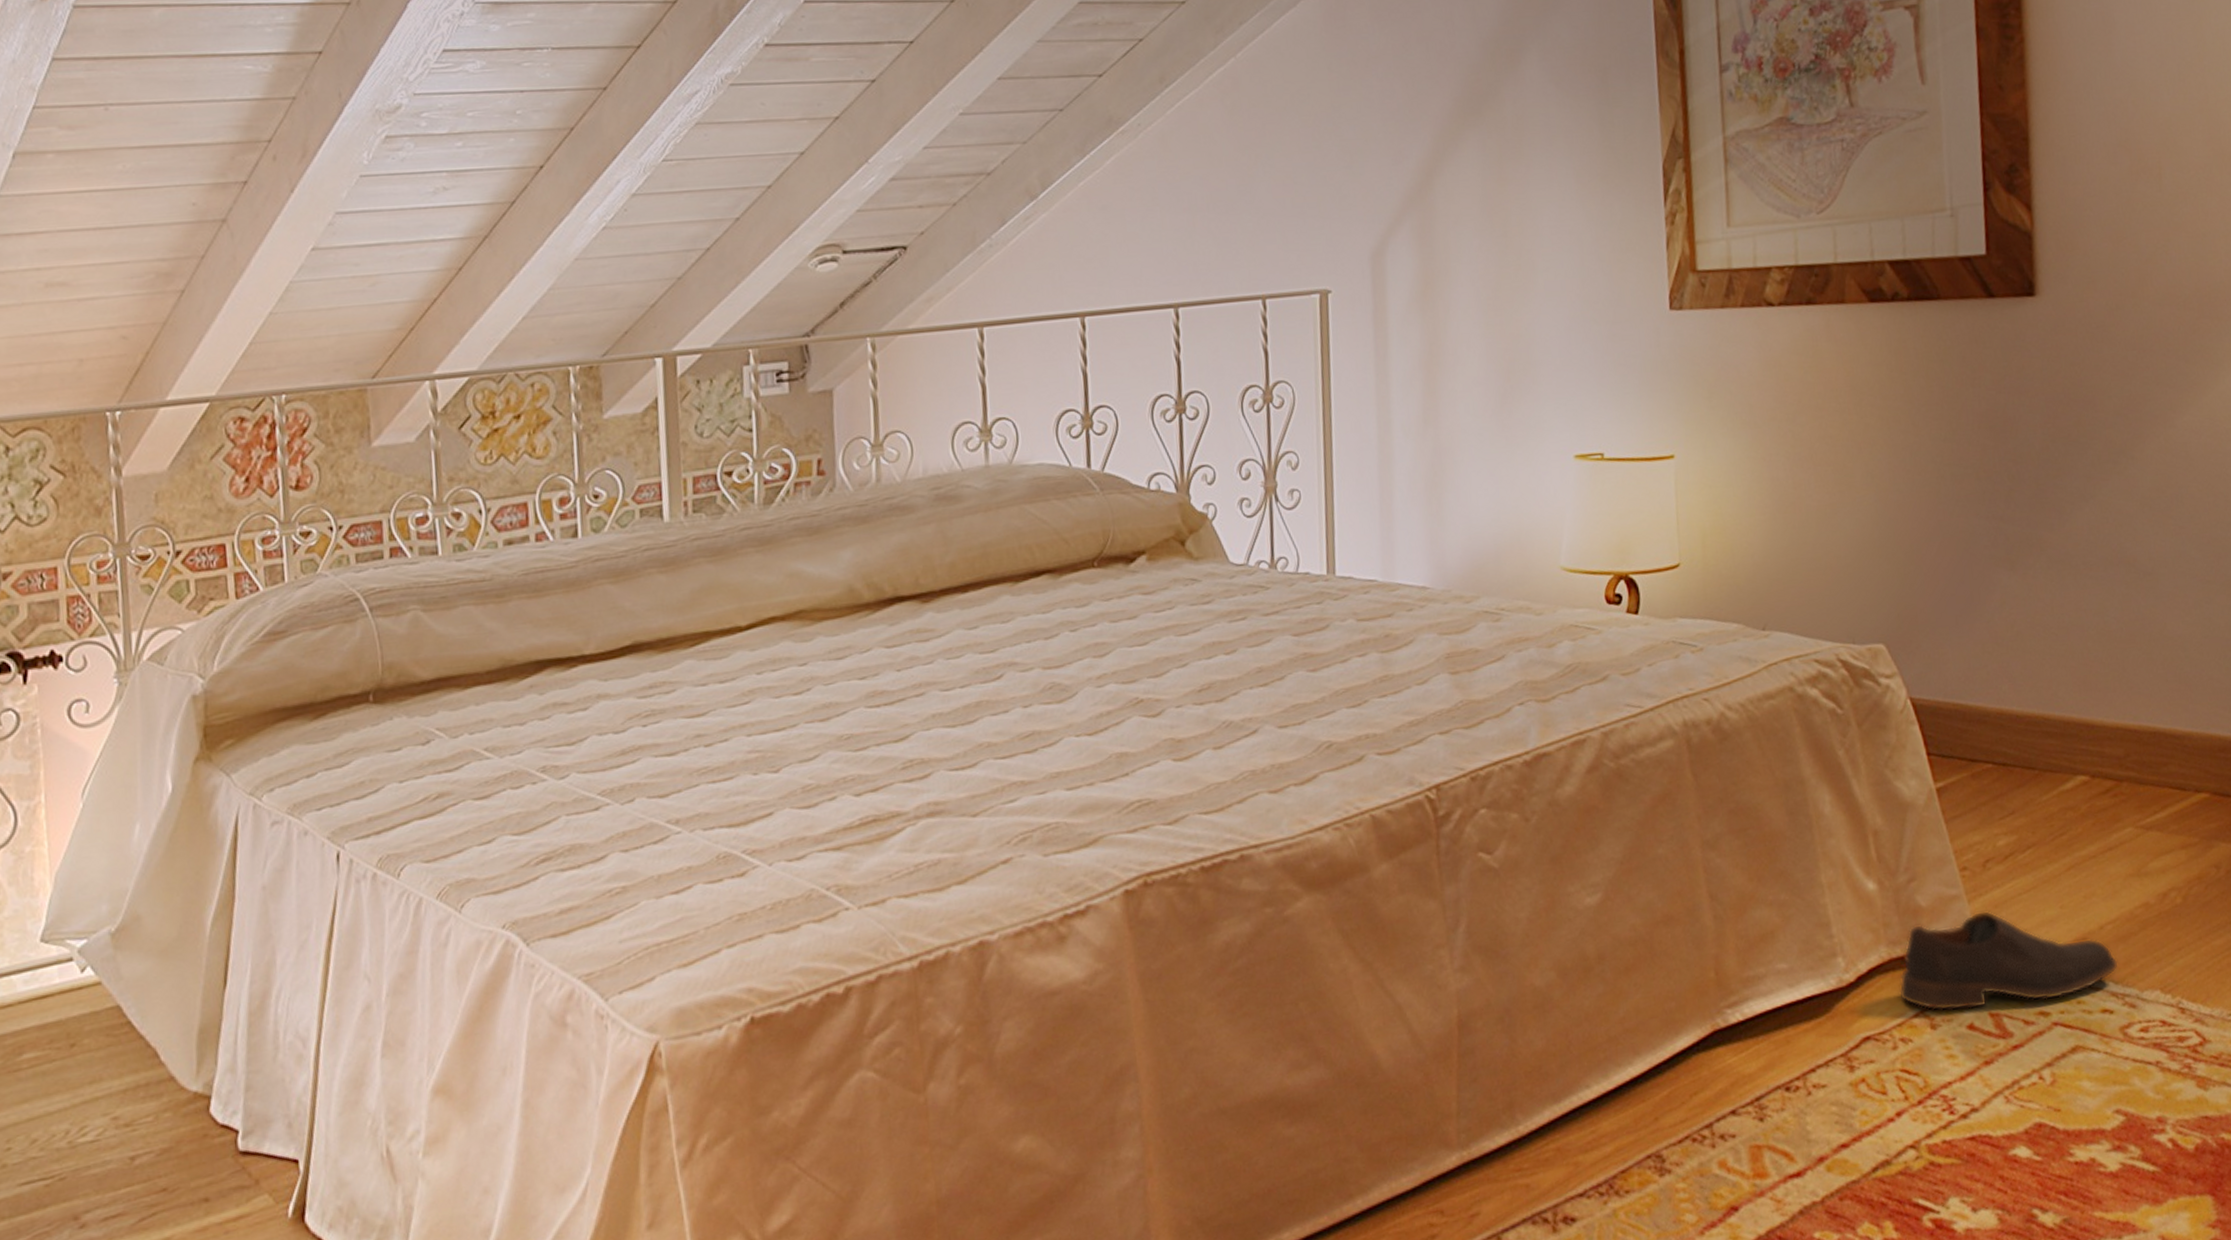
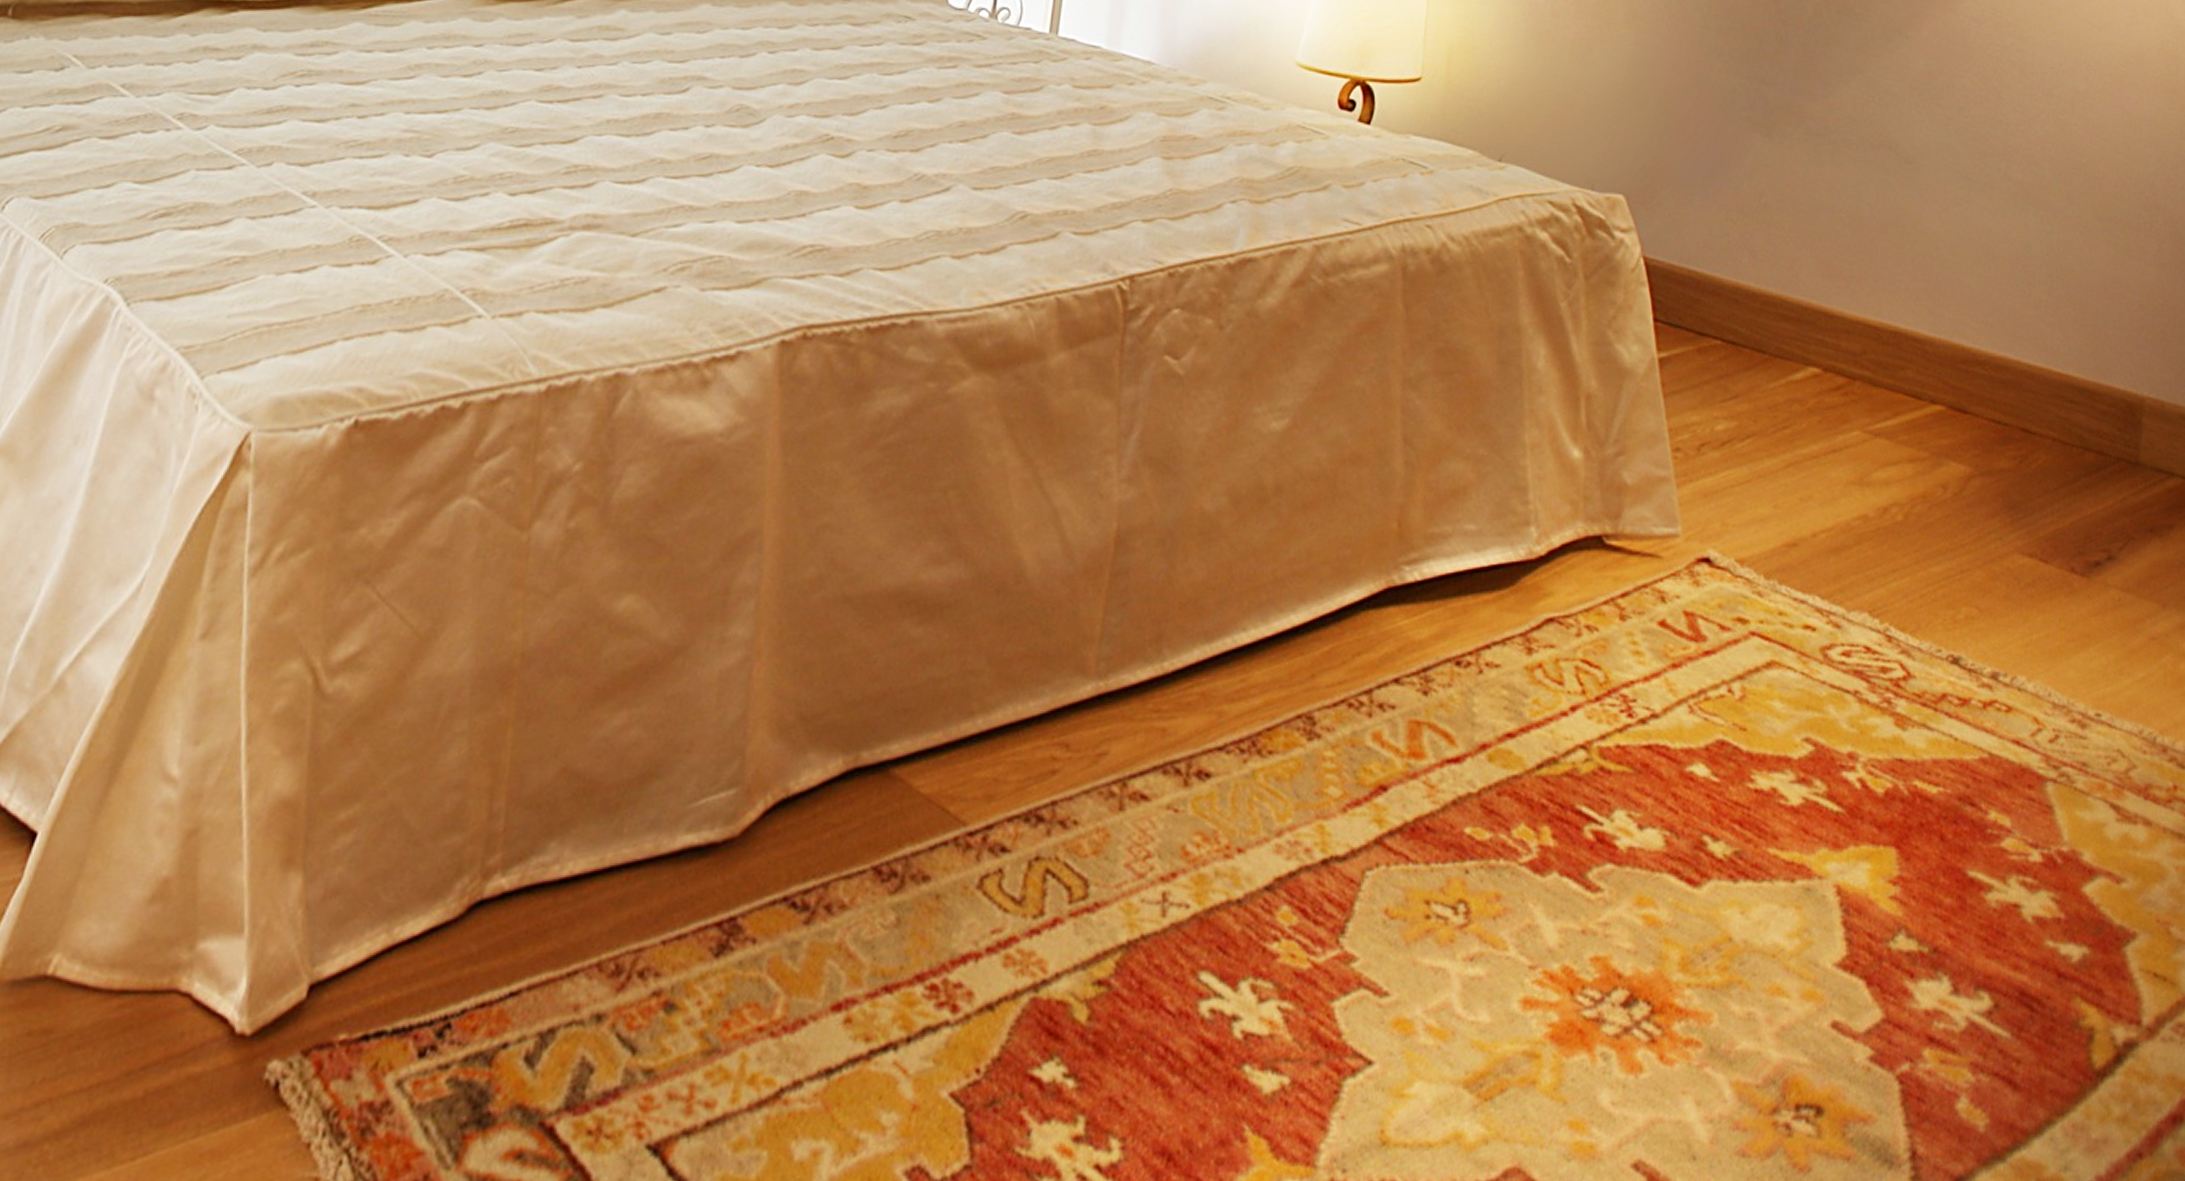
shoe: present [1899,910,2119,1011] -> none [1591,498,1827,605]

